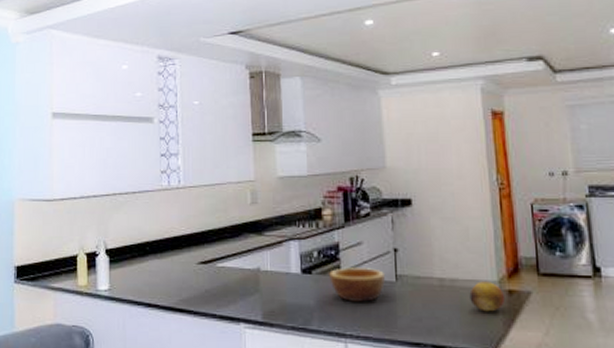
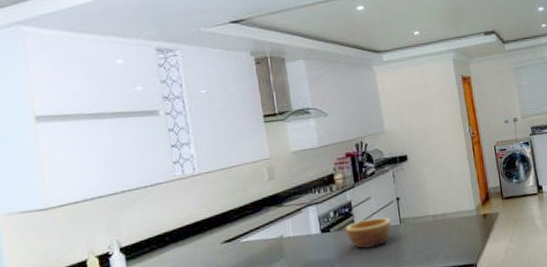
fruit: present [469,281,506,312] -> none [456,210,482,235]

